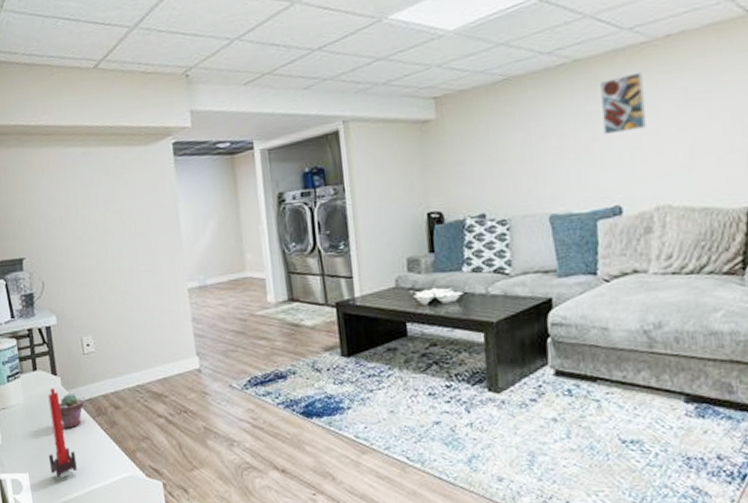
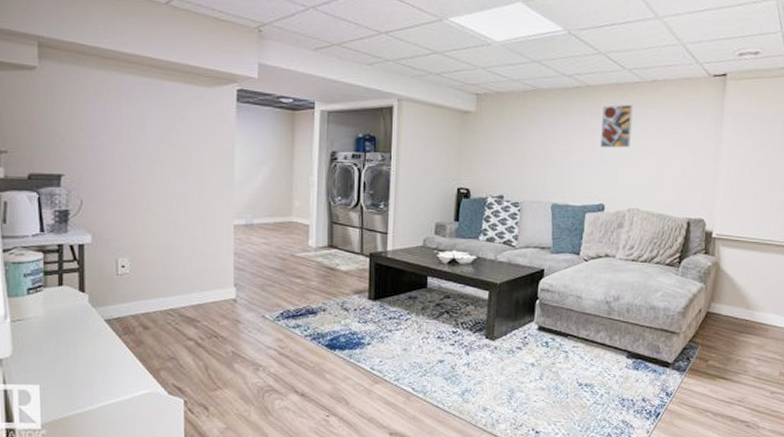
candle: present [48,388,77,479] -> none [64,304,95,392]
potted succulent: present [59,394,84,429] -> none [83,311,111,345]

